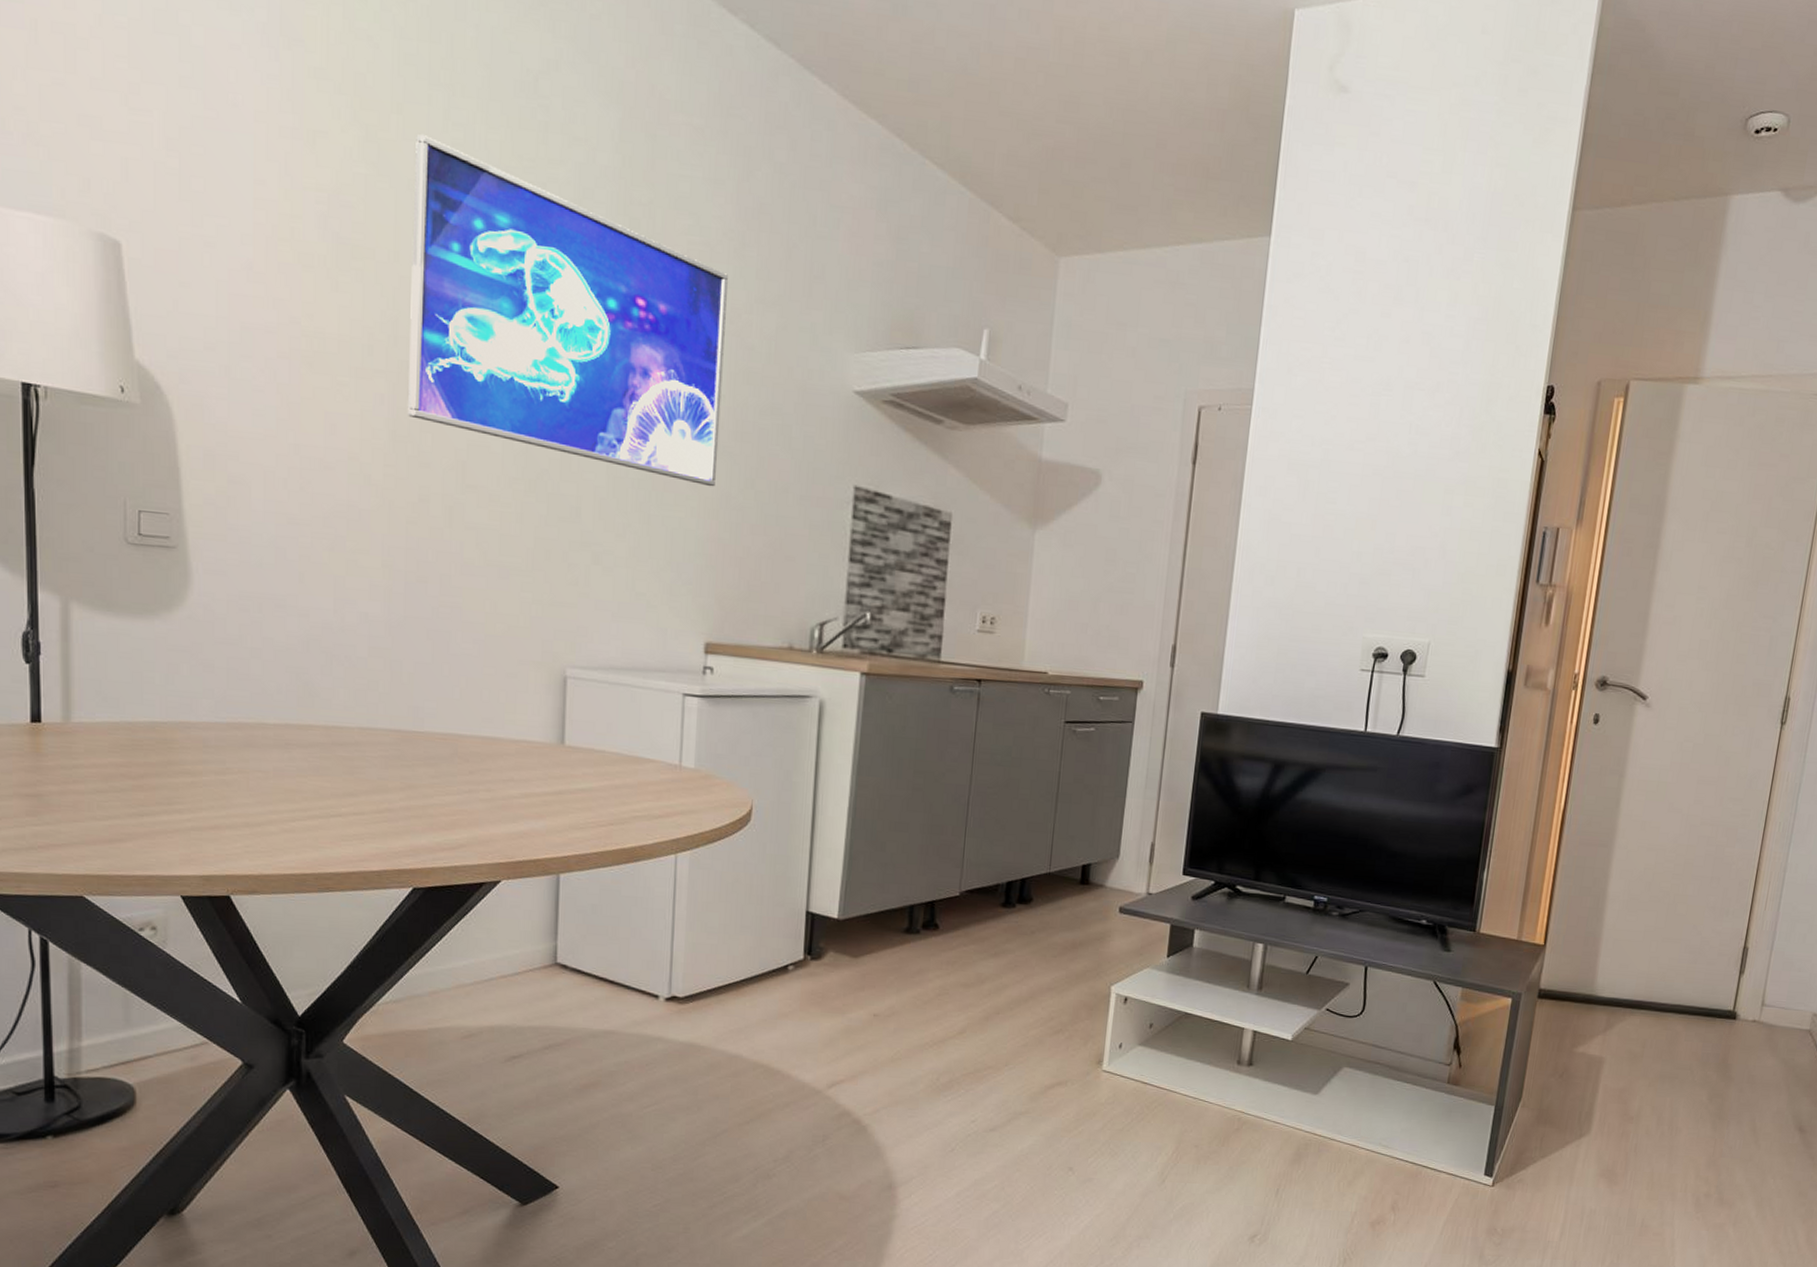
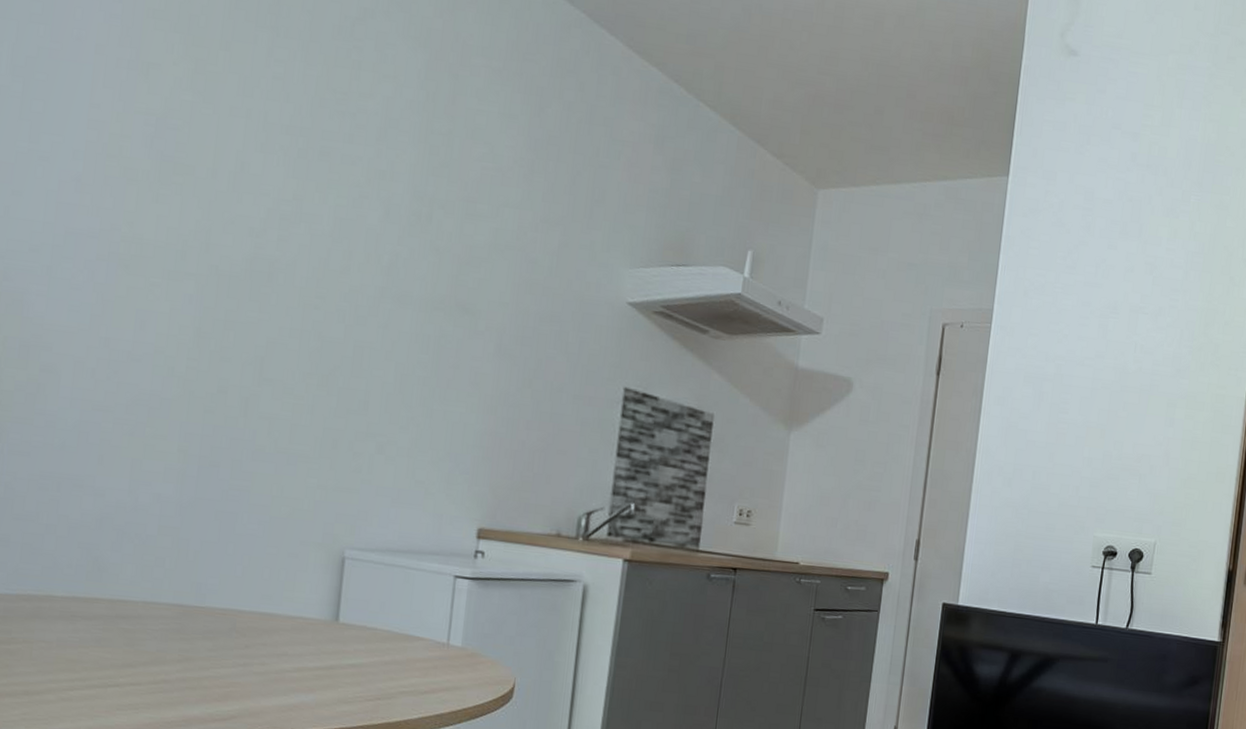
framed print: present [407,134,728,487] -> none [212,69,517,386]

